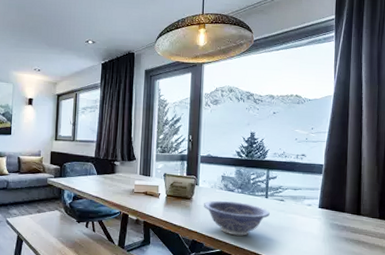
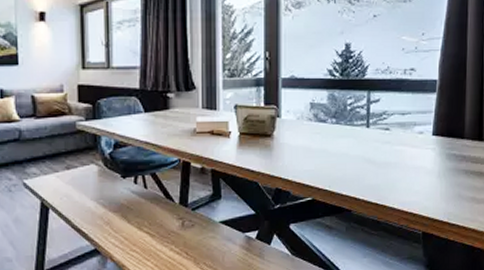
decorative bowl: present [204,200,270,236] -> none [289,134,372,179]

